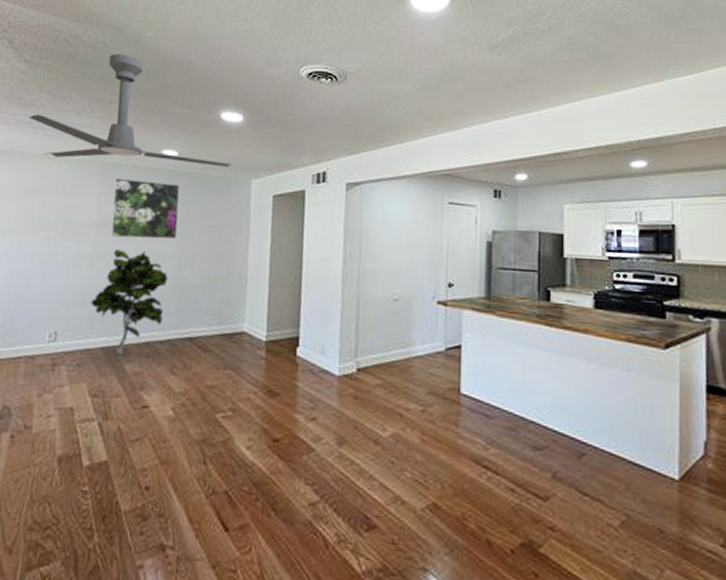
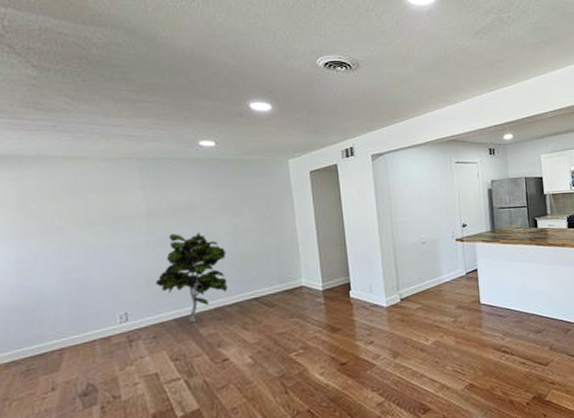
ceiling fan: present [28,54,231,167] -> none [50,54,267,157]
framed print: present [111,178,180,239] -> none [156,170,228,223]

